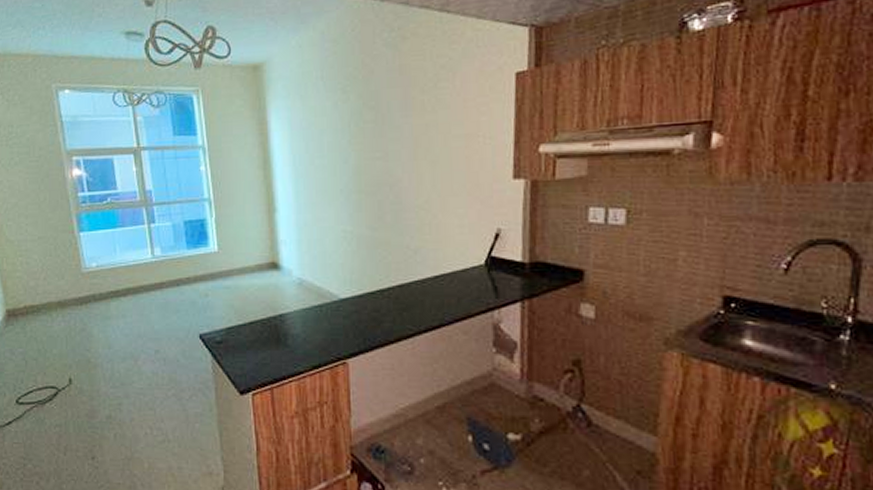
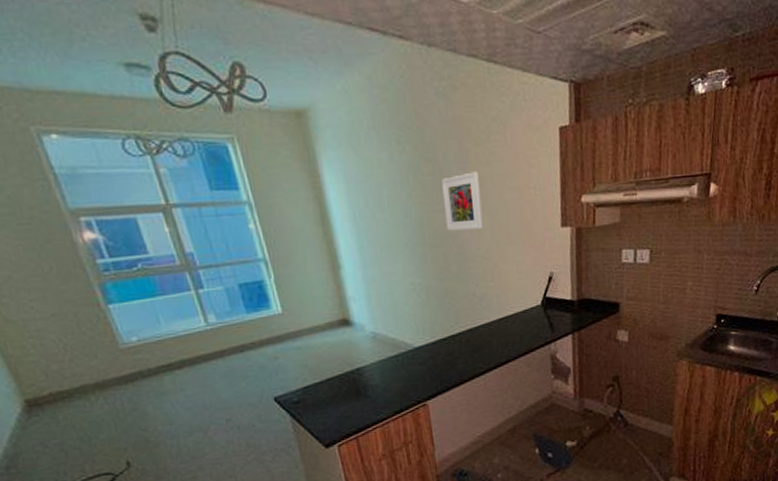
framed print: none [383,119,424,179] -> present [441,171,483,231]

